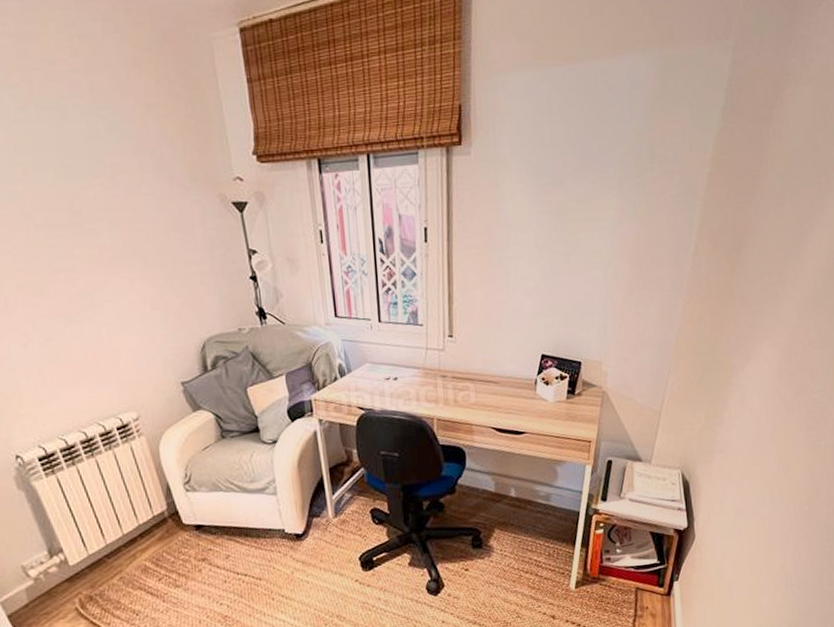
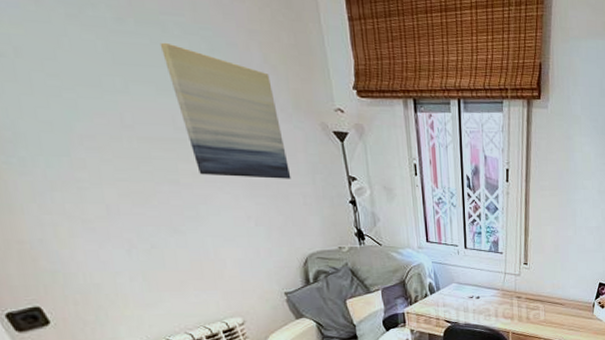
wall art: none [59,126,188,260] -> present [159,42,291,179]

